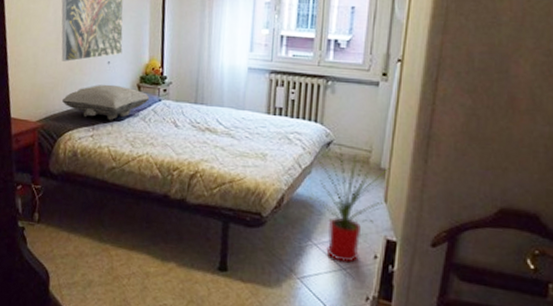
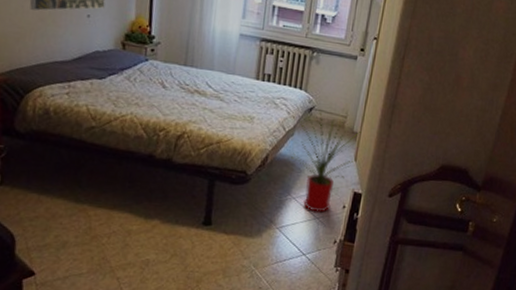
pillow: present [62,84,150,121] -> none [31,38,136,79]

